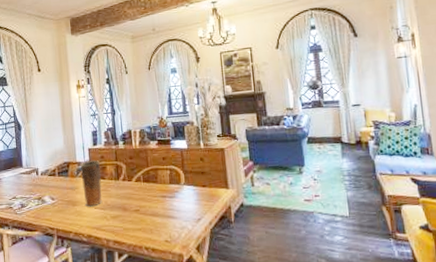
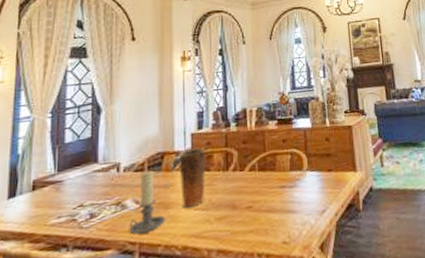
candle holder: none [48,175,74,223] -> present [129,170,166,235]

